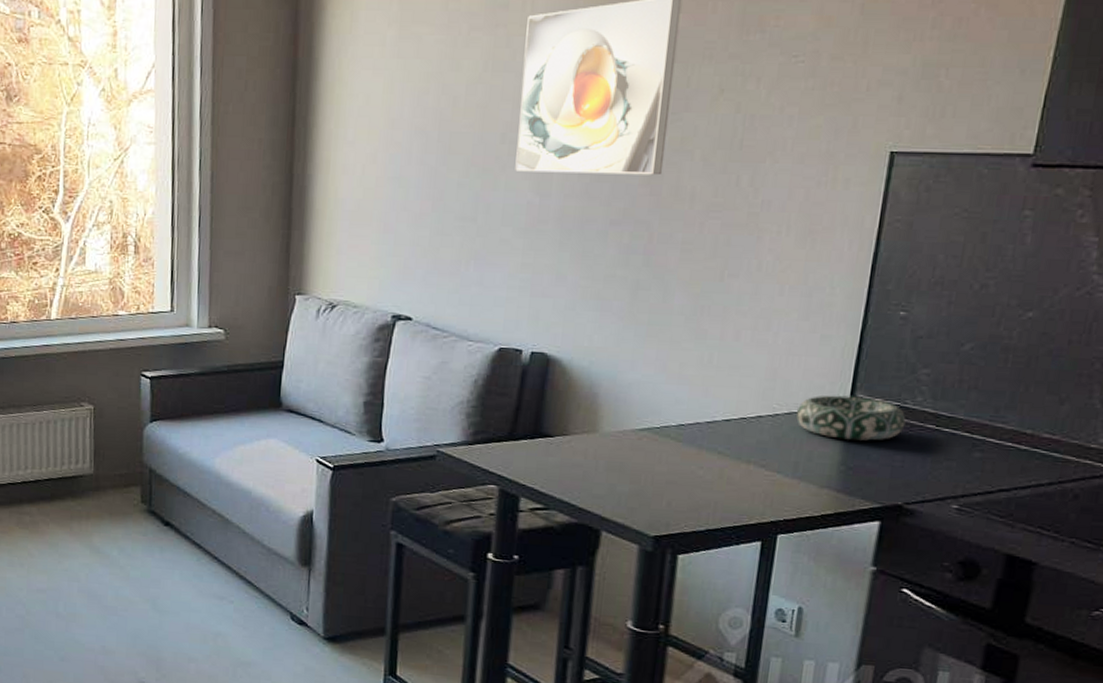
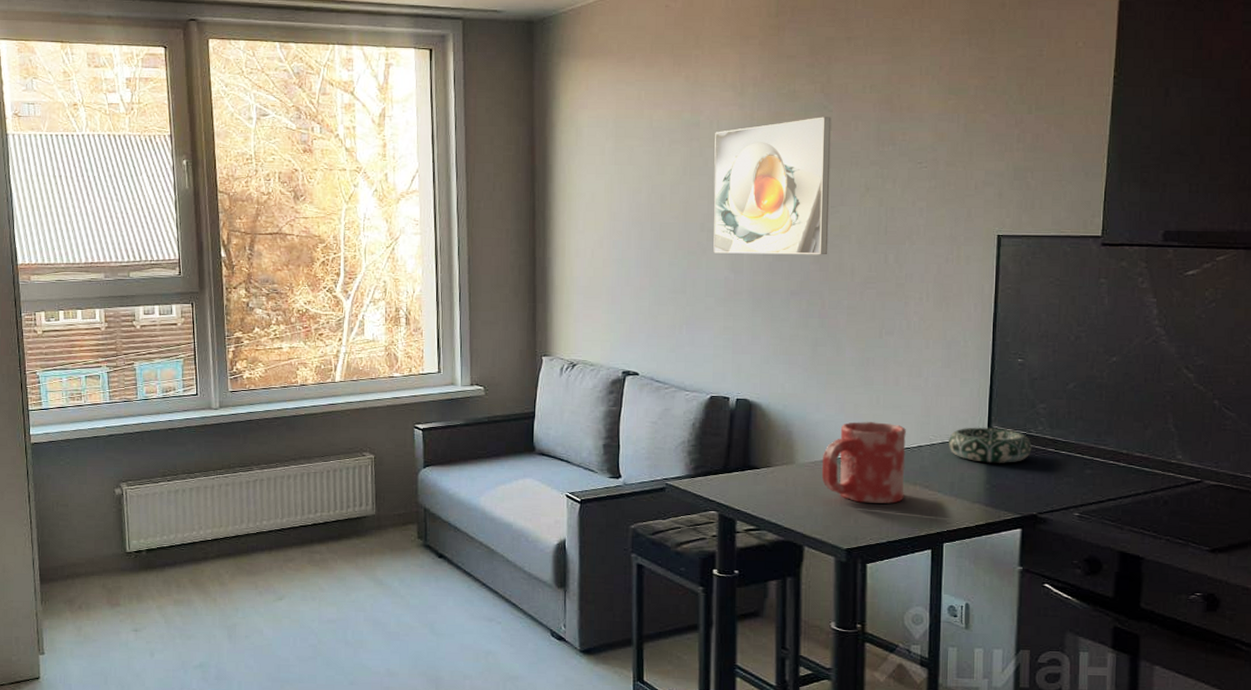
vase: none [630,384,743,485] -> present [821,422,906,504]

